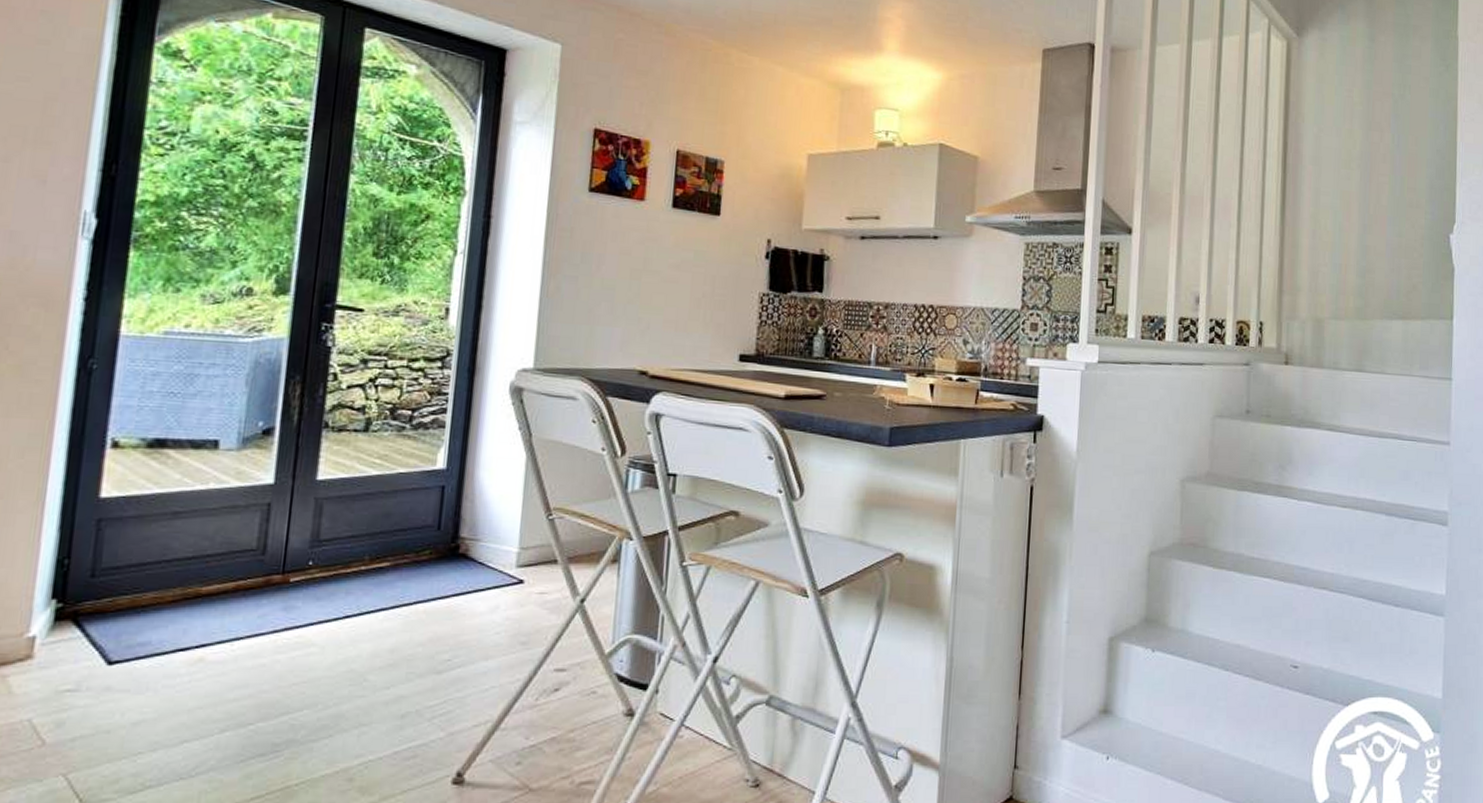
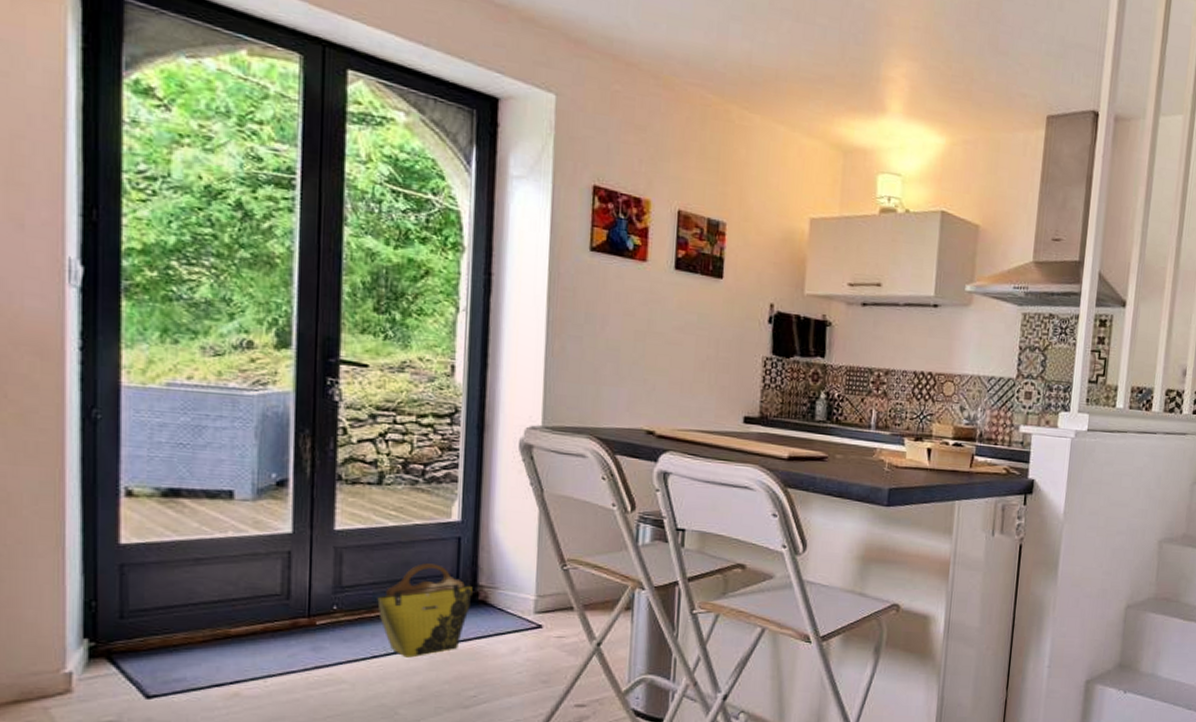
tote bag: none [354,514,454,617] -> present [377,563,473,658]

